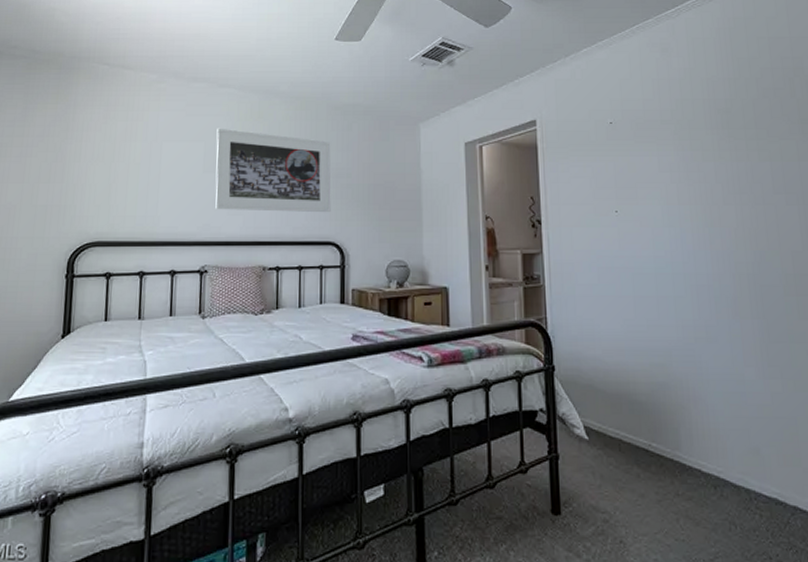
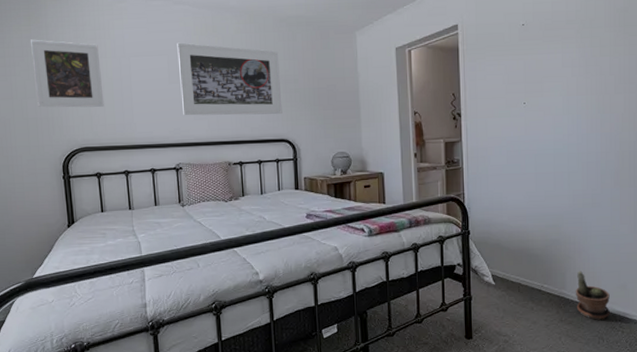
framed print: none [50,118,129,195] -> present [31,39,104,108]
potted plant: none [693,426,742,497] -> present [575,271,610,320]

